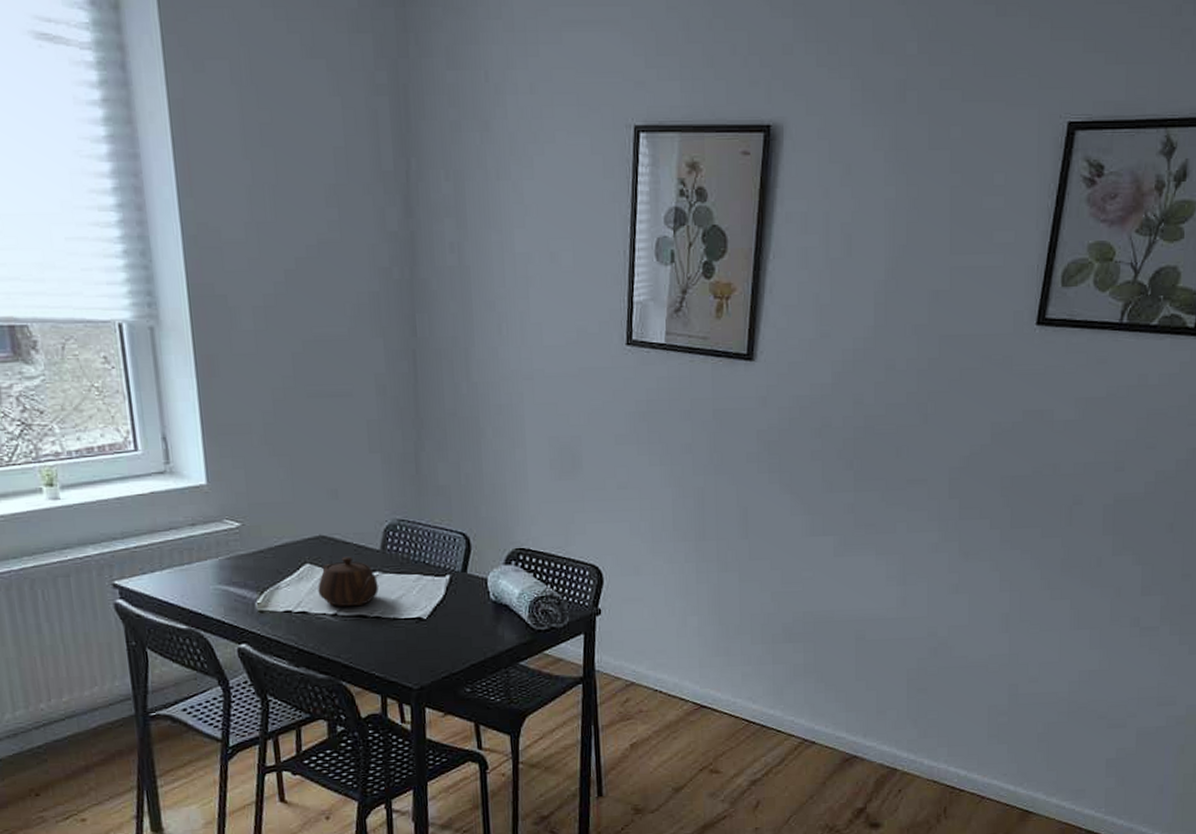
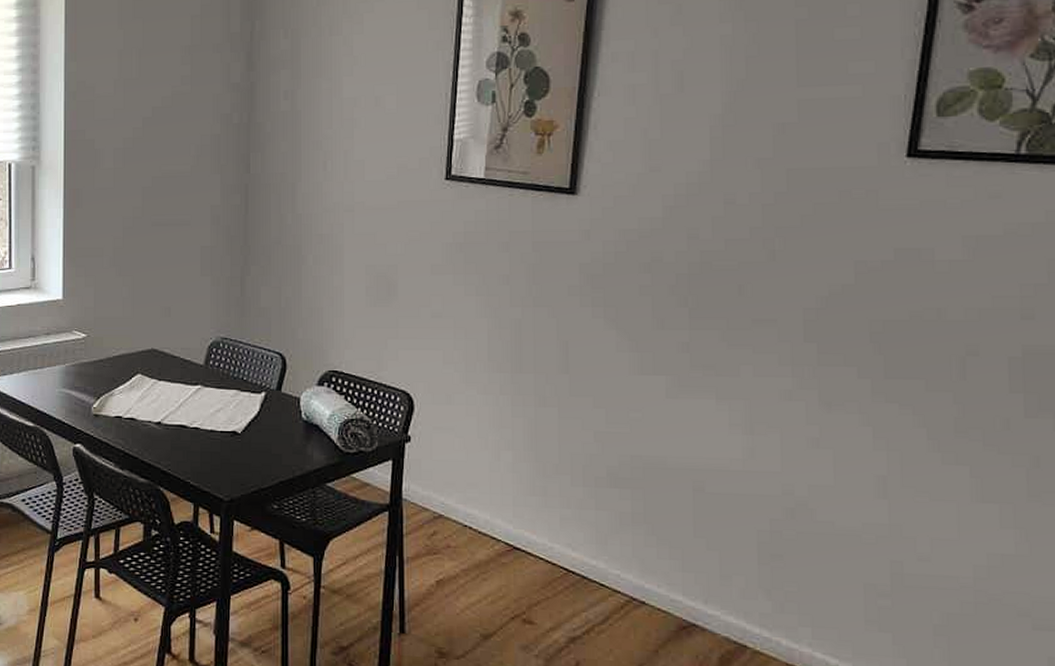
teapot: present [318,556,379,607] -> none [146,369,199,417]

